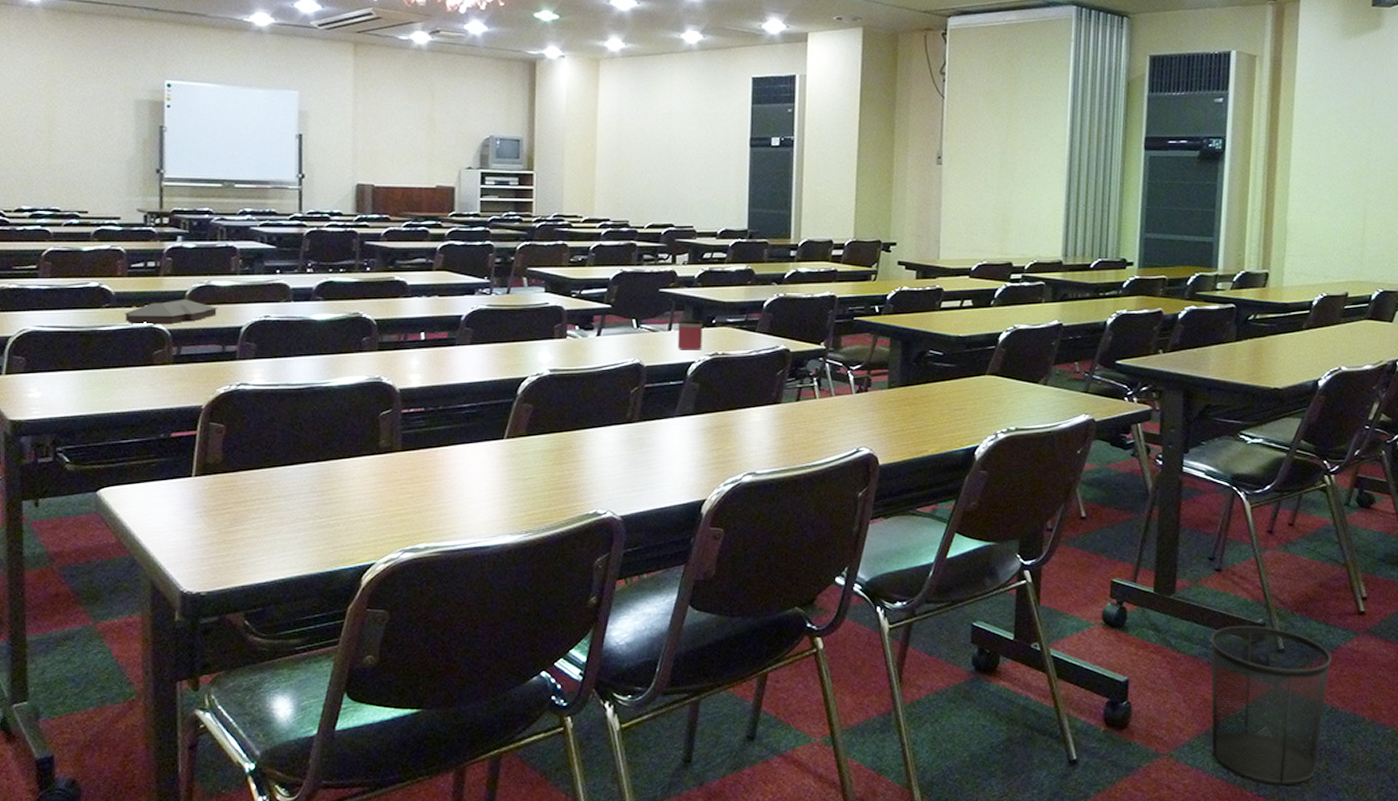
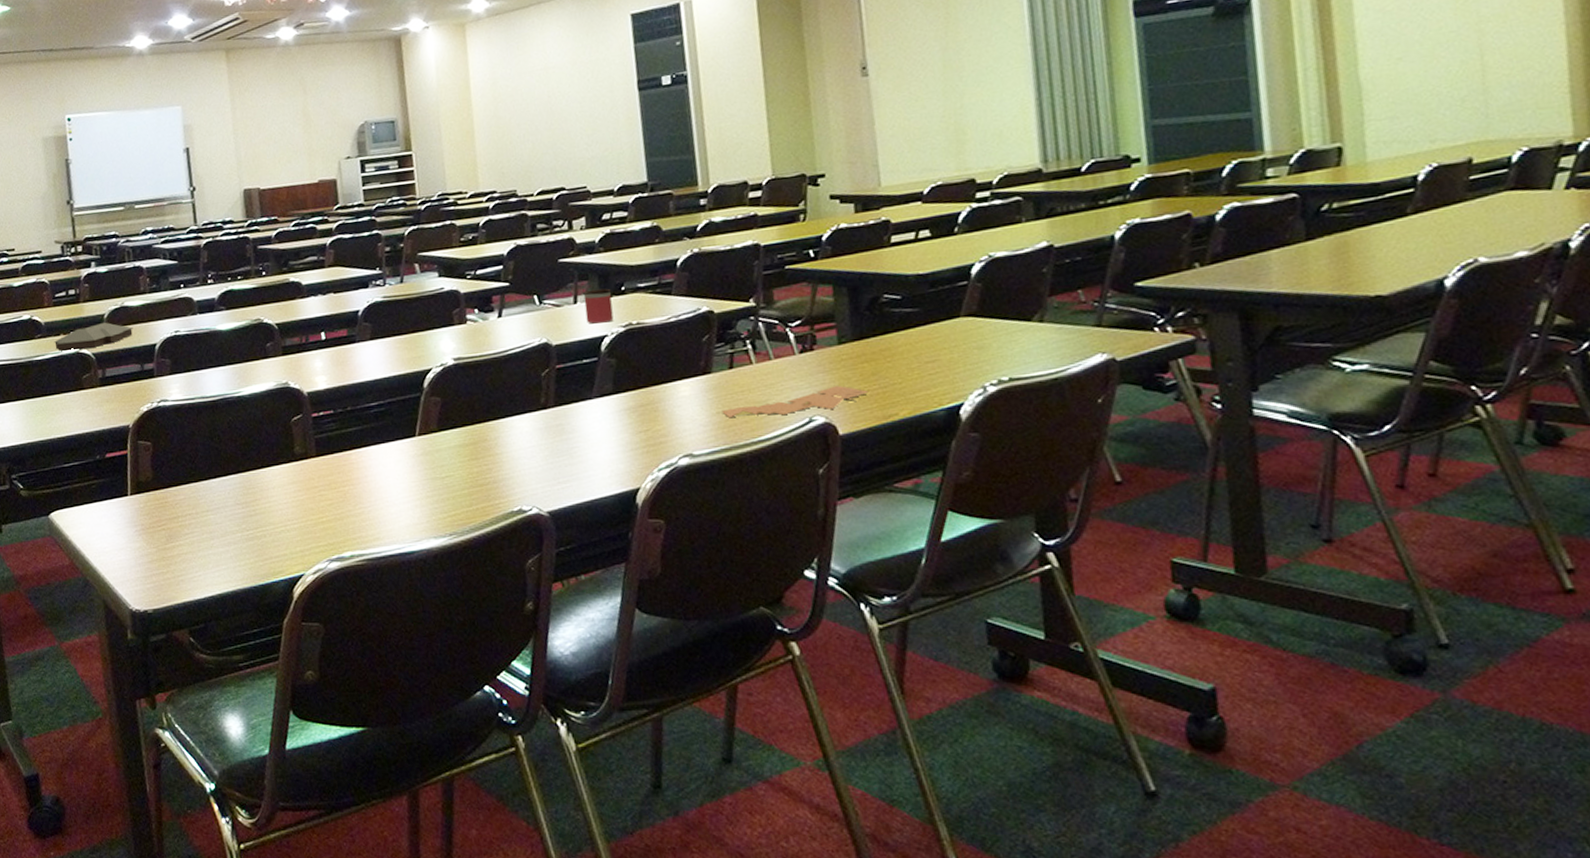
papers: none [785,423,908,445] -> present [721,385,869,419]
waste bin: present [1211,626,1331,786] -> none [1330,613,1530,831]

